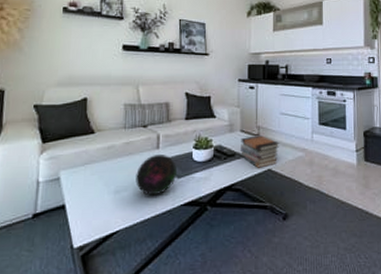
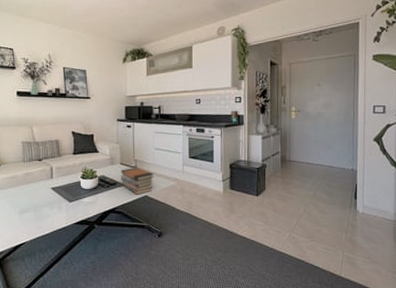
decorative orb: present [136,155,178,196] -> none [36,183,69,216]

